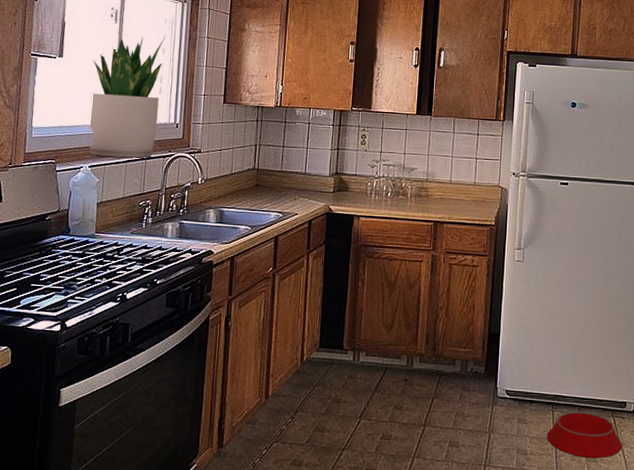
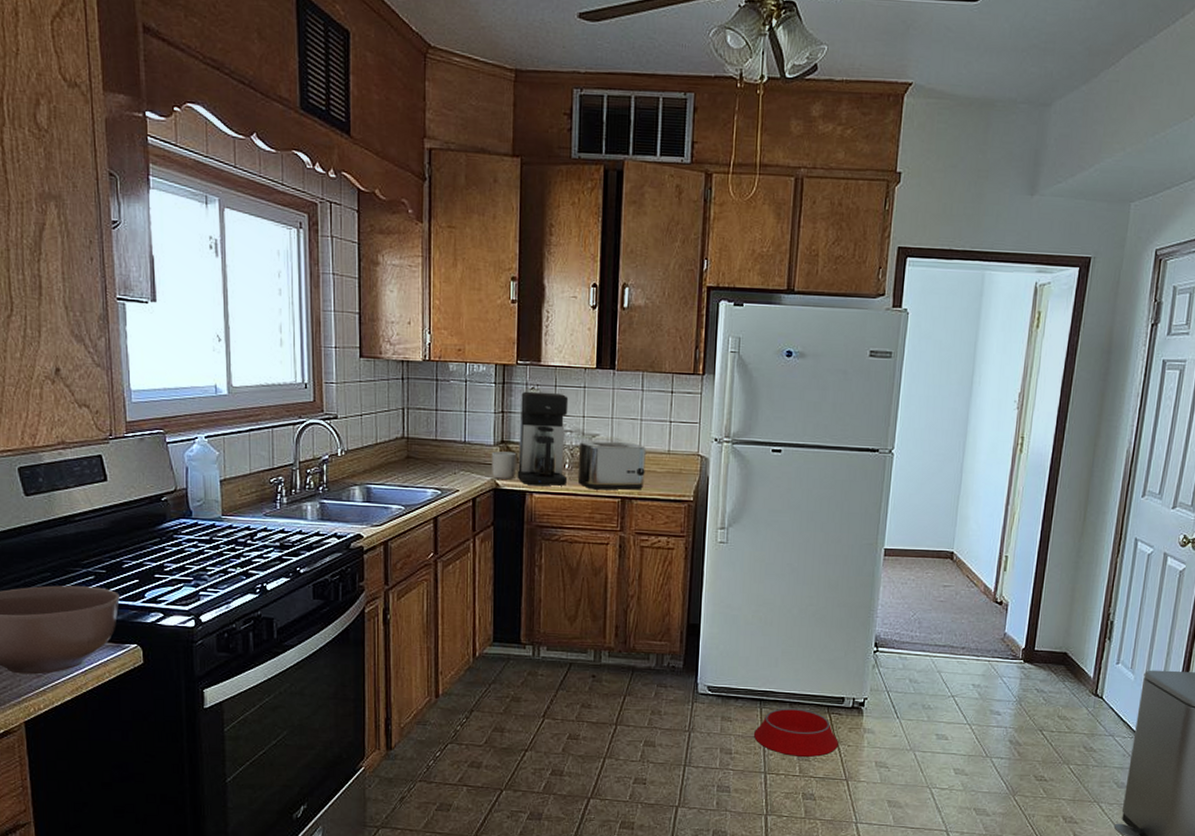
planter: present [89,37,163,158] -> none [195,275,281,426]
mug: none [325,181,348,205] -> present [491,451,517,480]
coffee maker: none [347,132,393,211] -> present [517,391,569,486]
toaster: none [398,174,457,215] -> present [577,441,647,490]

